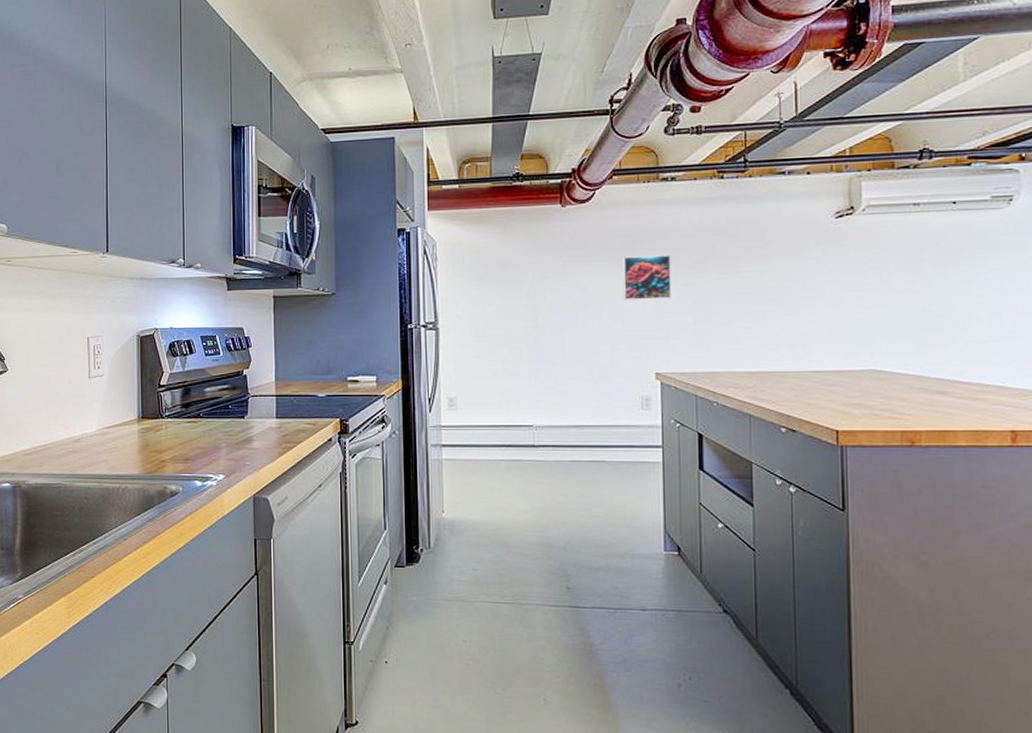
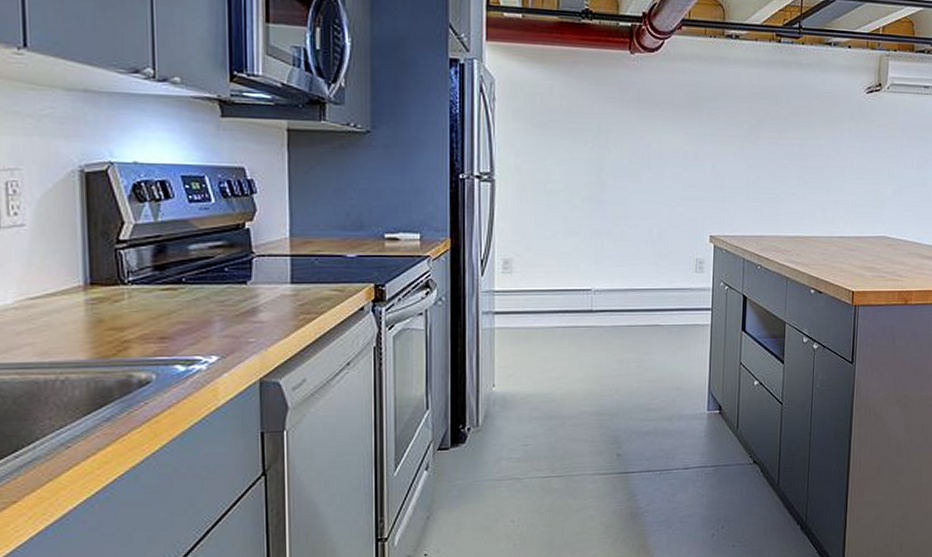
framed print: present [622,255,672,300] -> none [684,114,730,161]

